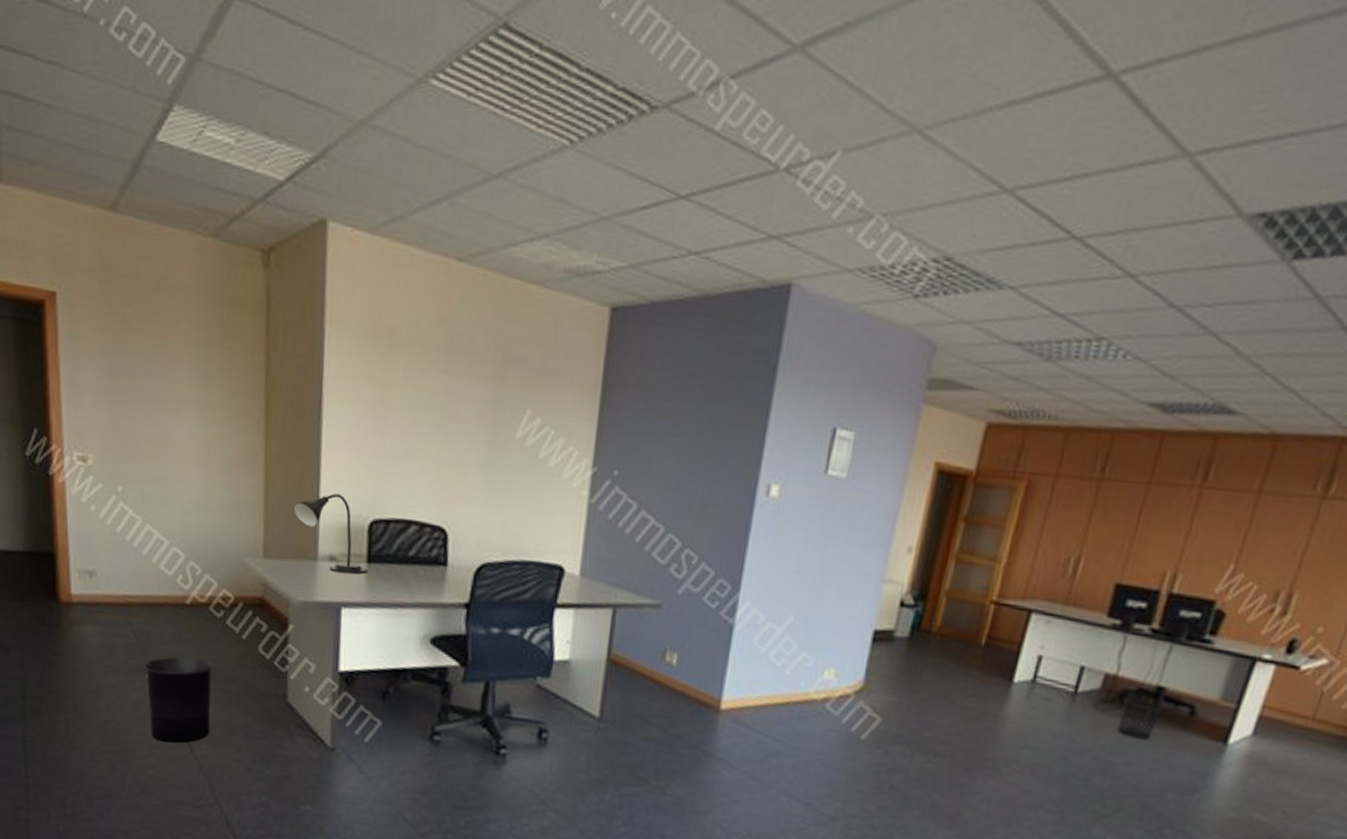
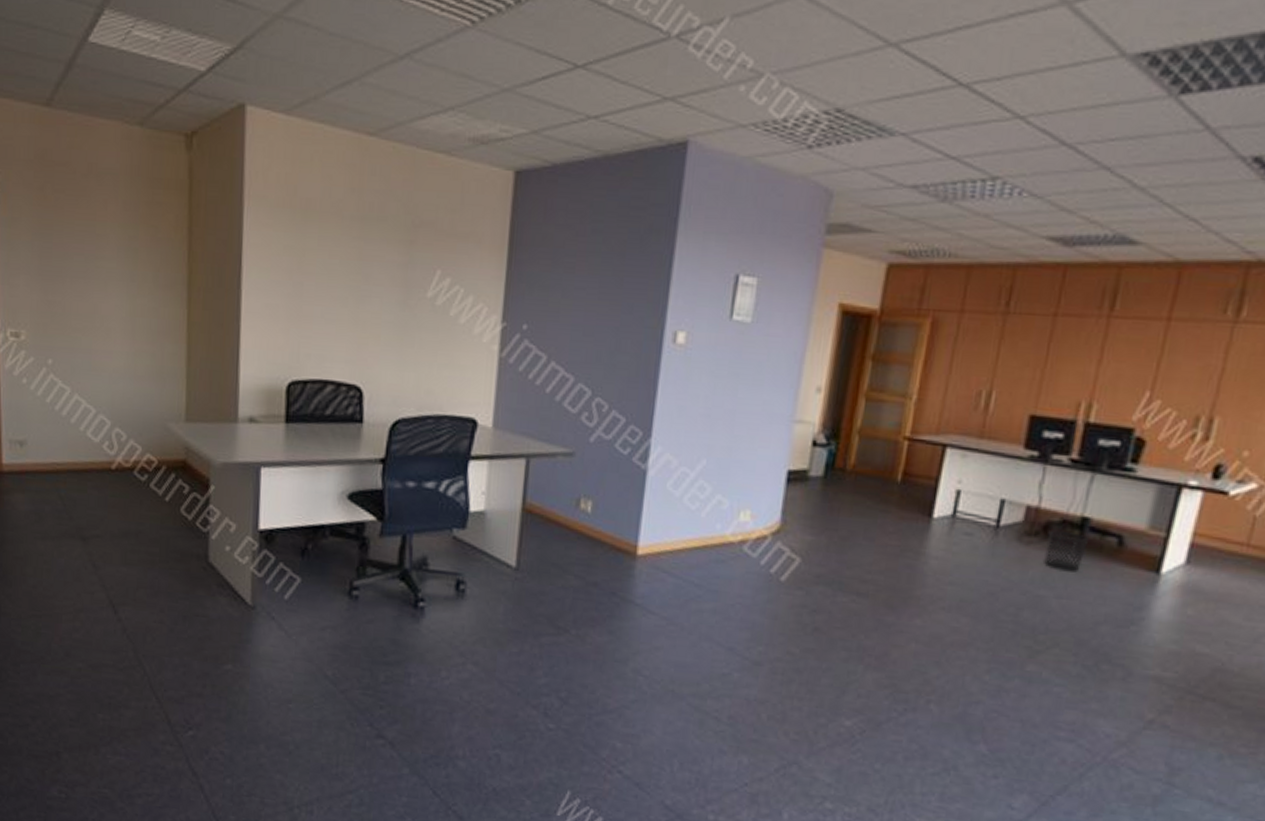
waste bin: present [144,656,214,743] -> none [70,520,137,606]
desk lamp: present [293,493,369,575] -> none [214,358,287,435]

